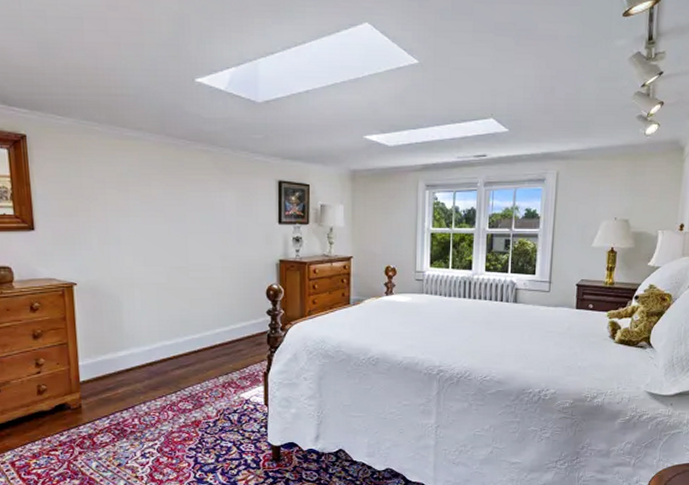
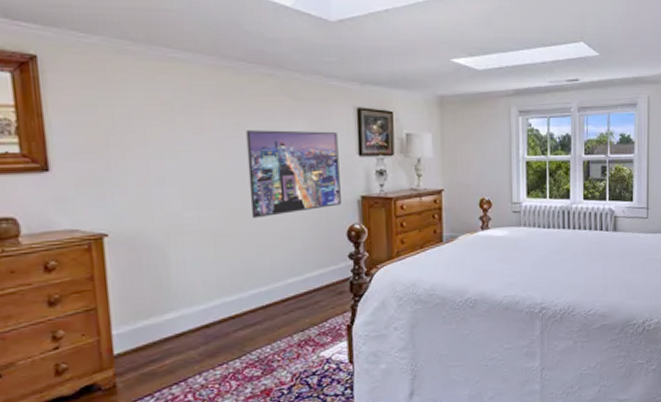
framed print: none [184,199,262,276] -> present [246,130,341,219]

